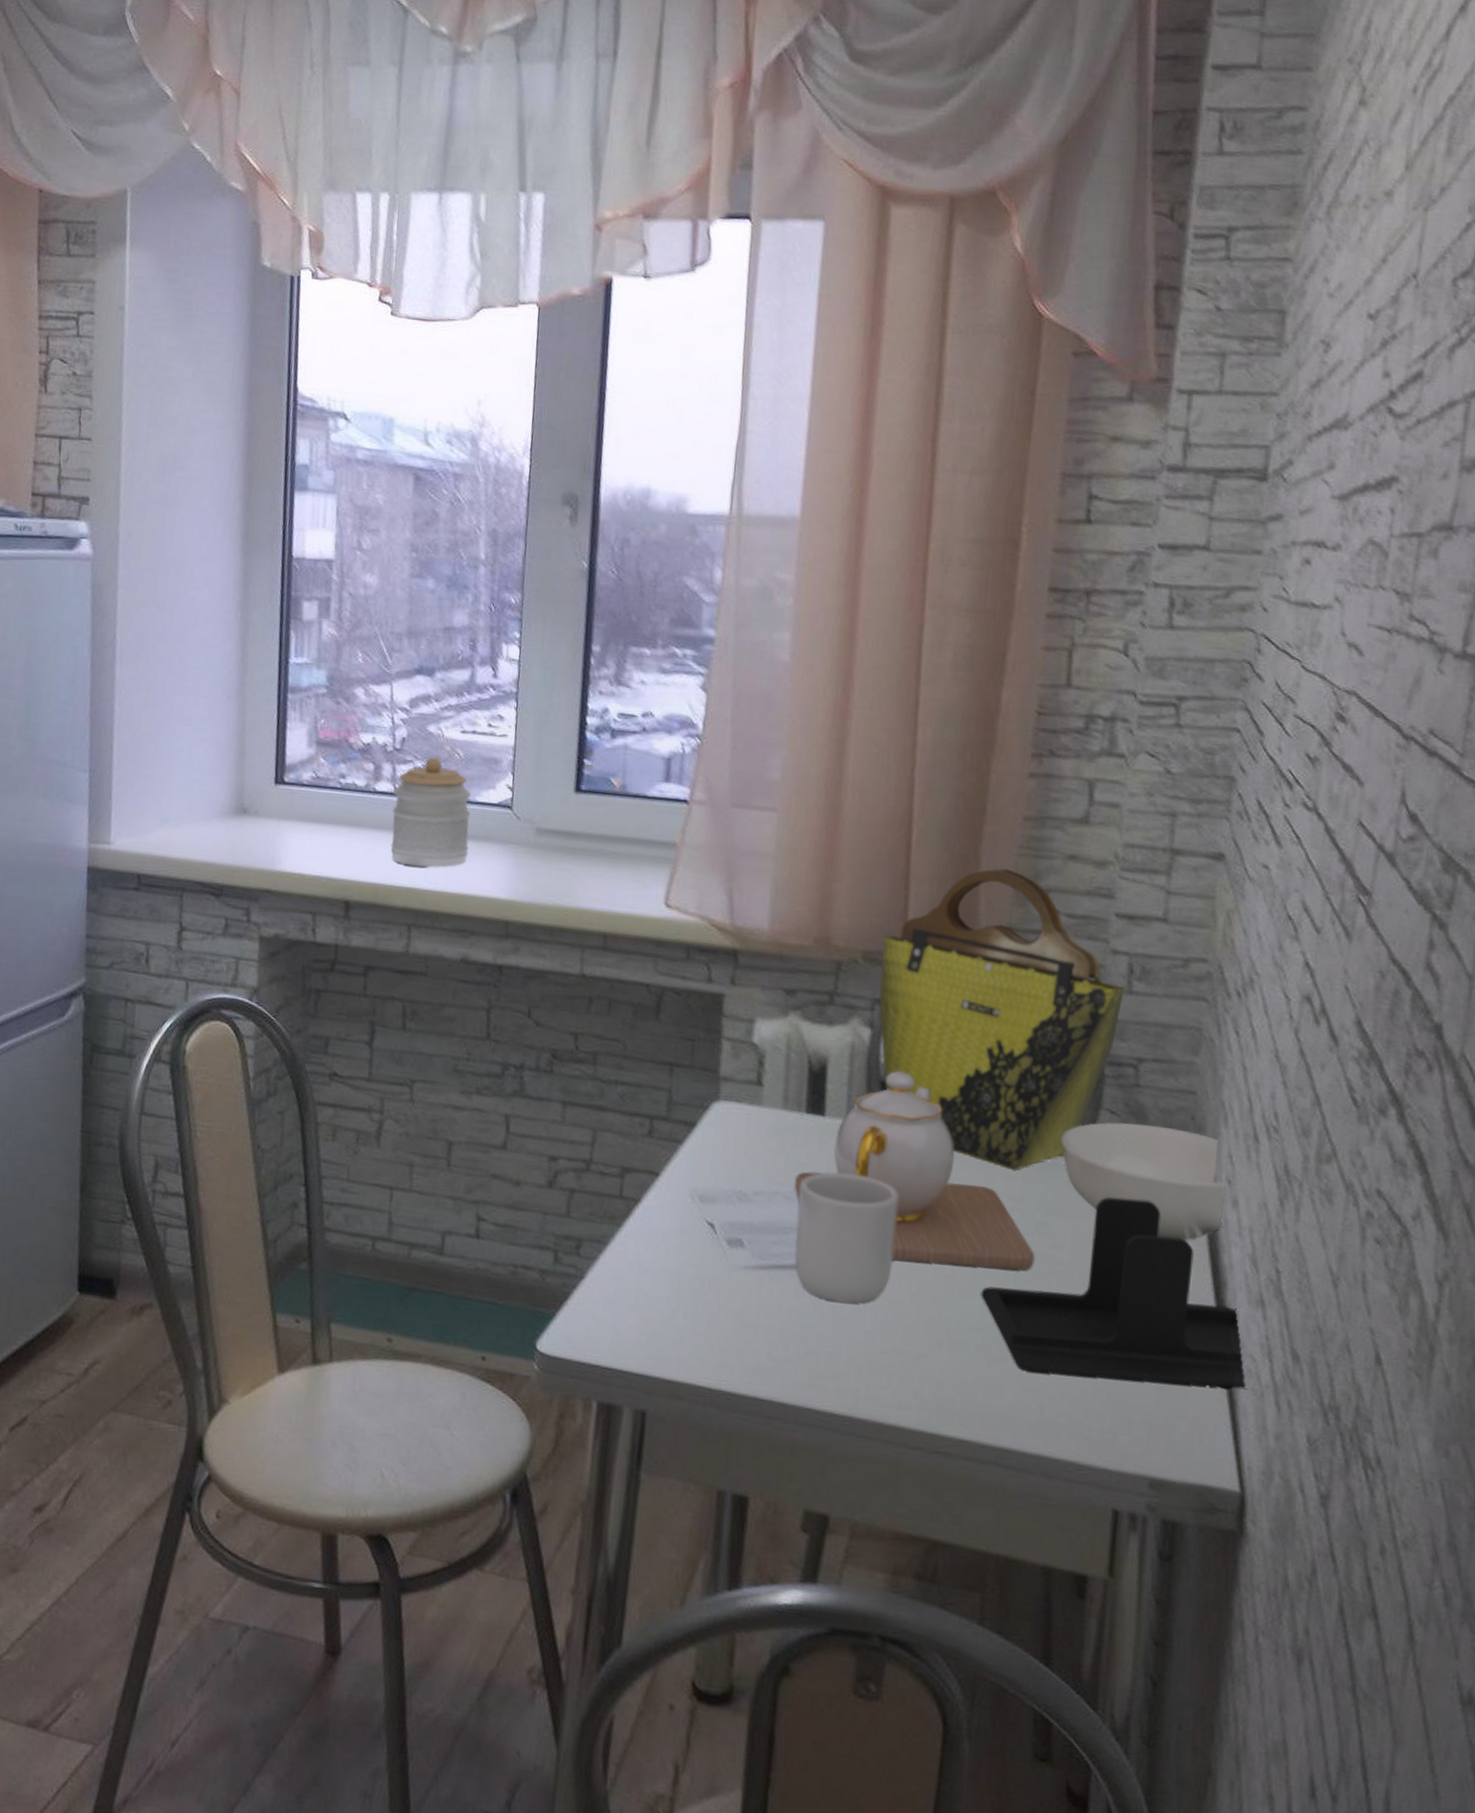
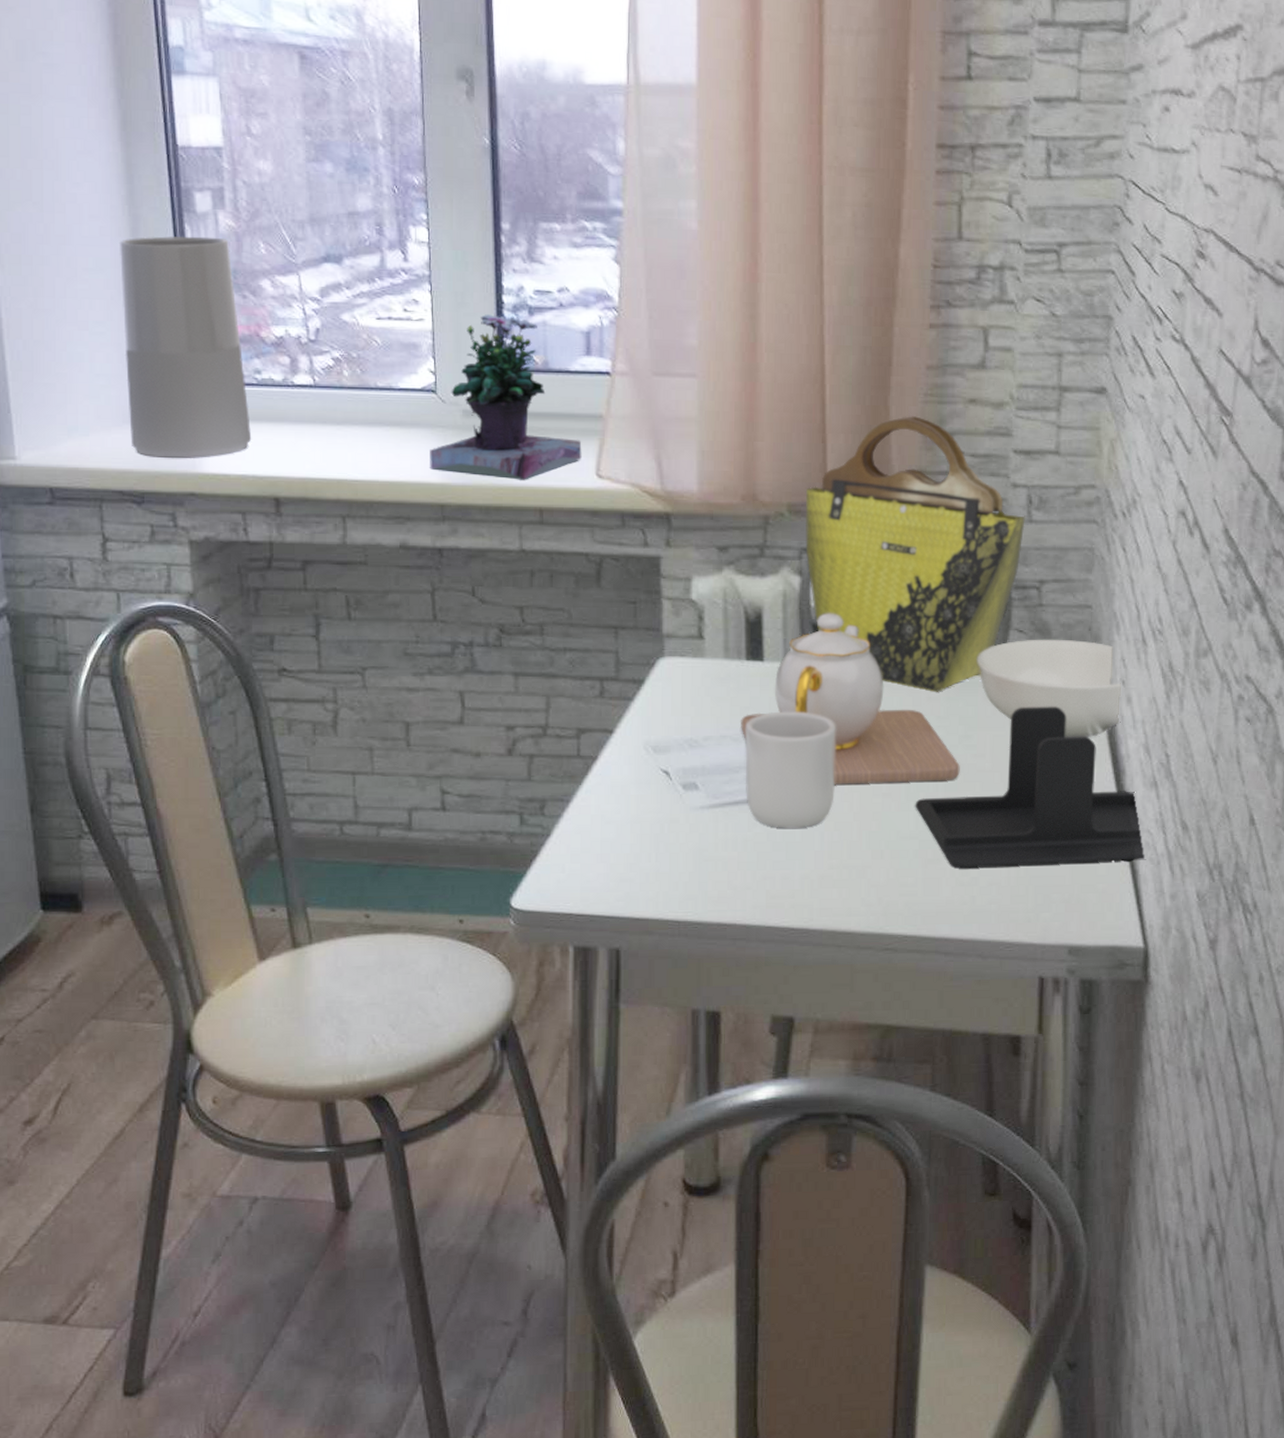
vase: none [217,641,331,857] -> present [120,236,252,459]
jar: present [390,757,472,868] -> none [312,346,396,458]
potted flower: none [498,734,653,903] -> present [430,314,582,479]

